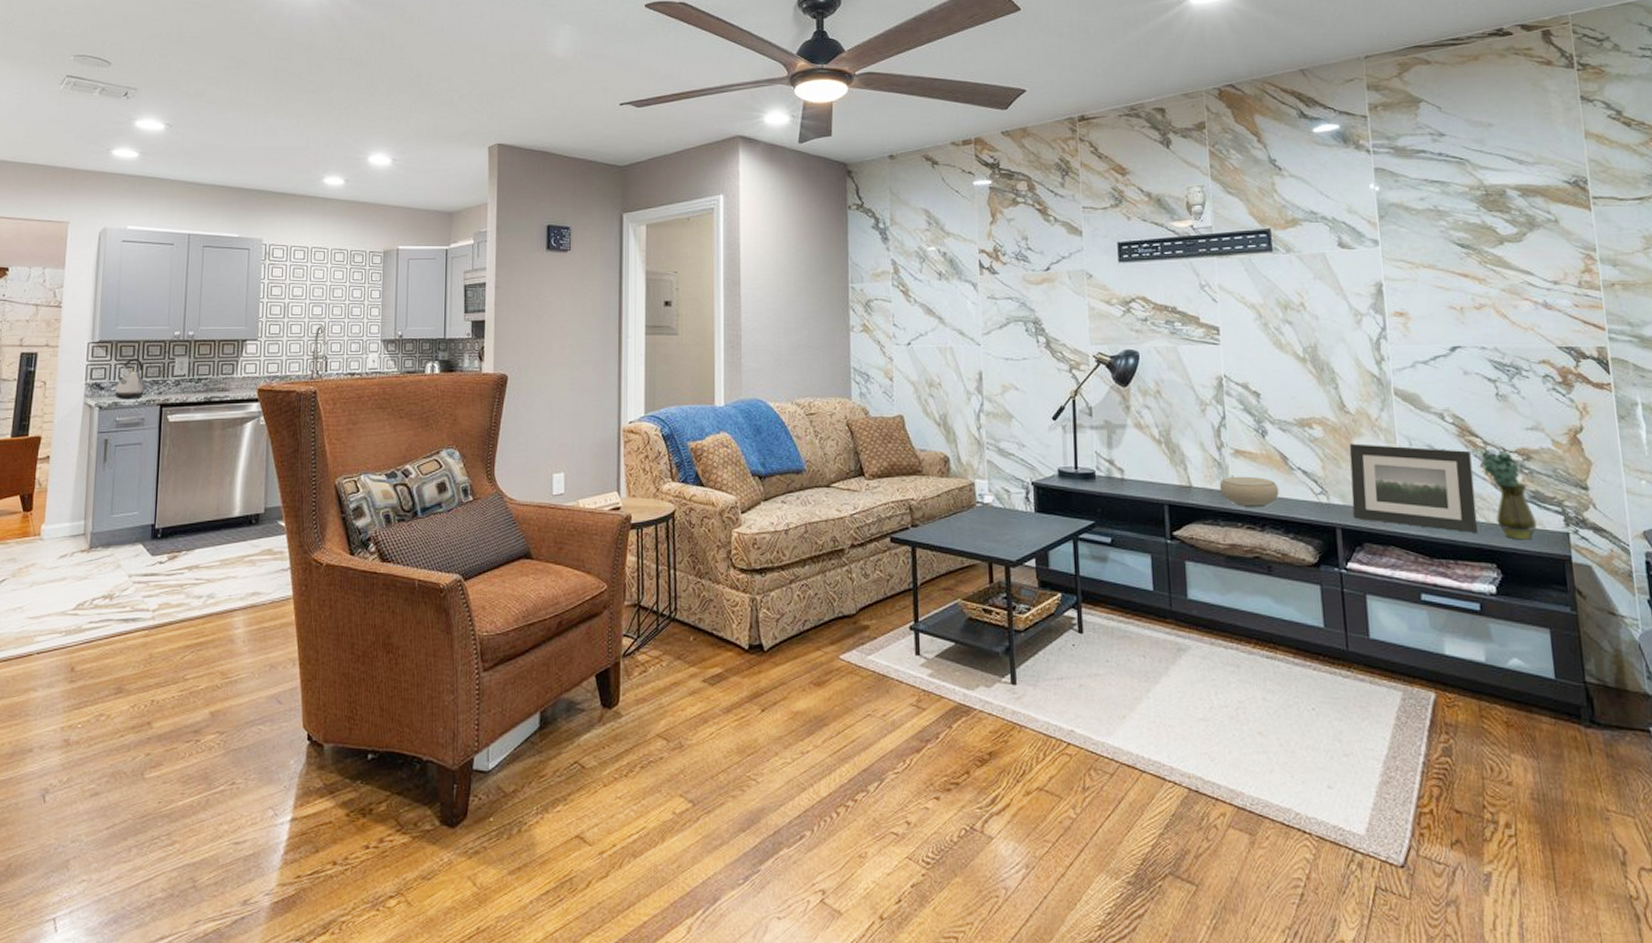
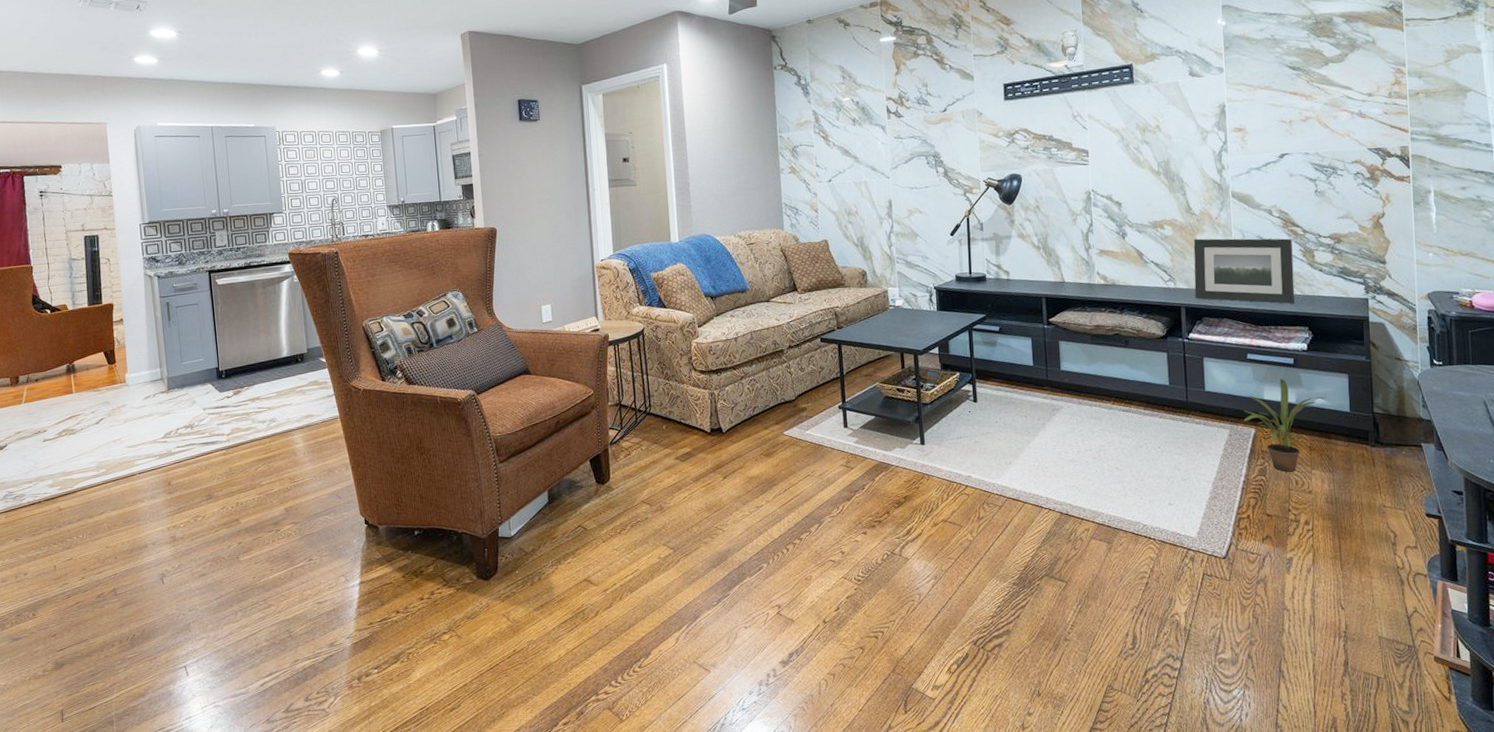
kettle: present [114,357,146,399] -> none [168,234,194,269]
bowl: present [1219,476,1280,508] -> none [1087,270,1136,296]
potted plant: none [1419,629,1524,754] -> present [1243,379,1326,472]
vase: present [1480,447,1537,540] -> none [1299,235,1342,307]

